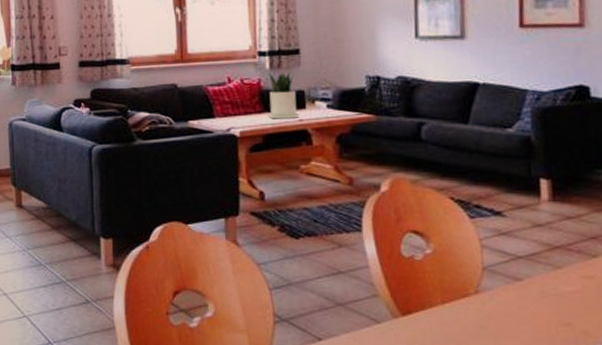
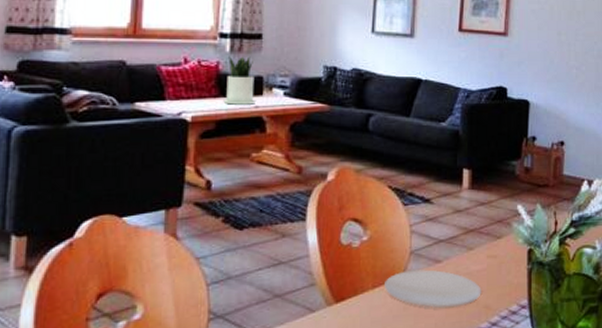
plate: none [455,287,577,331] -> present [385,269,482,309]

